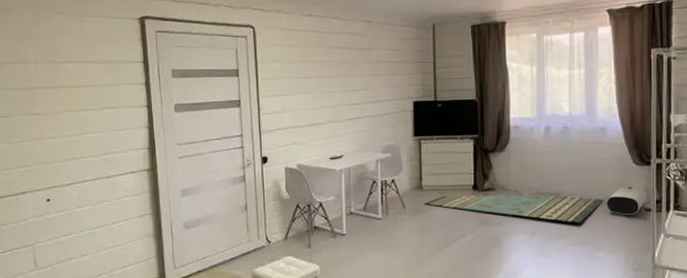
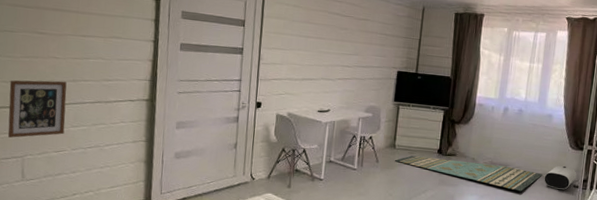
picture frame: none [12,161,70,227] -> present [7,80,67,138]

